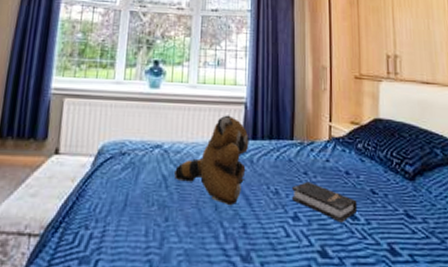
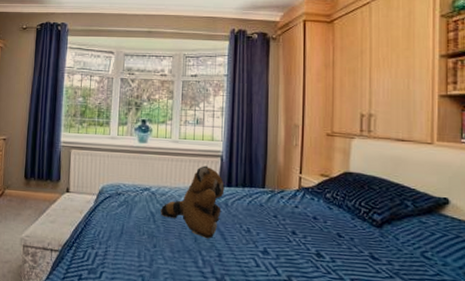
hardback book: present [292,181,358,223] -> none [262,223,323,259]

